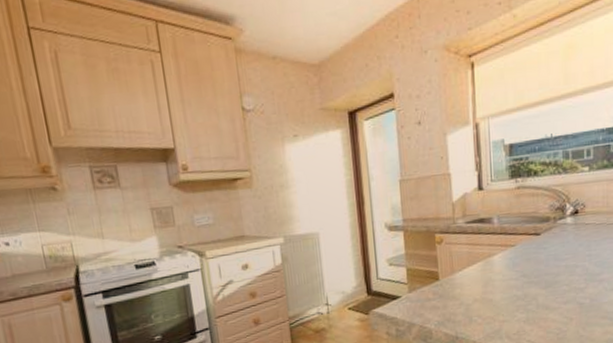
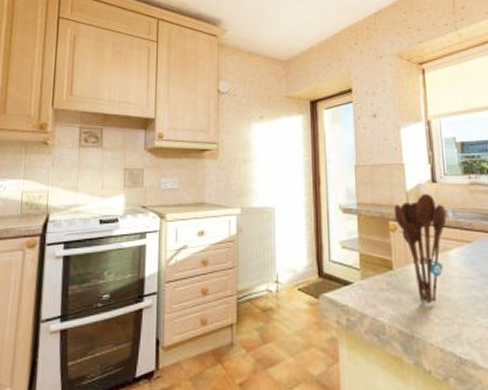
utensil holder: none [439,202,492,307] -> present [393,193,447,304]

